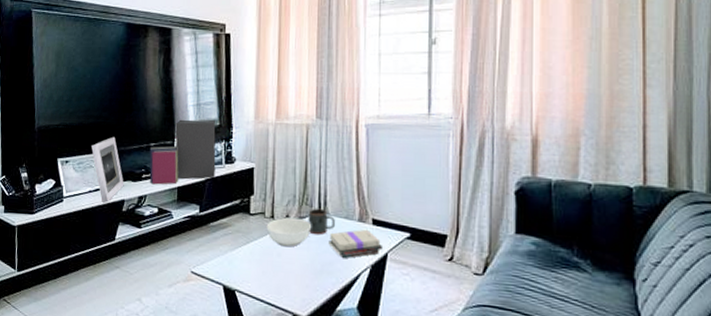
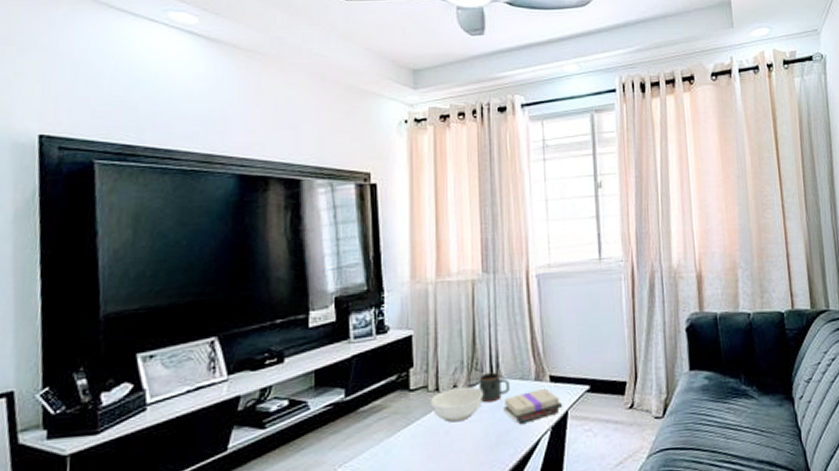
picture frame: present [91,136,124,203] -> none [190,316,240,404]
books: present [149,145,179,185] -> none [274,319,317,371]
speaker: present [175,119,216,180] -> none [309,285,364,361]

